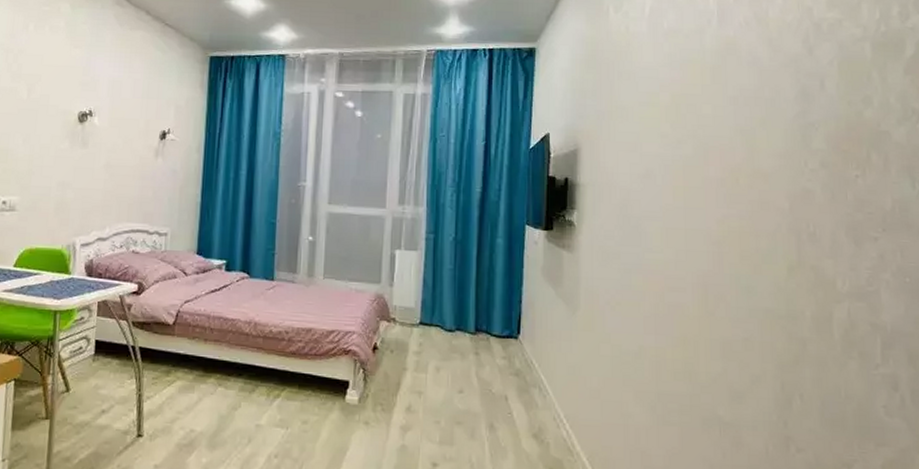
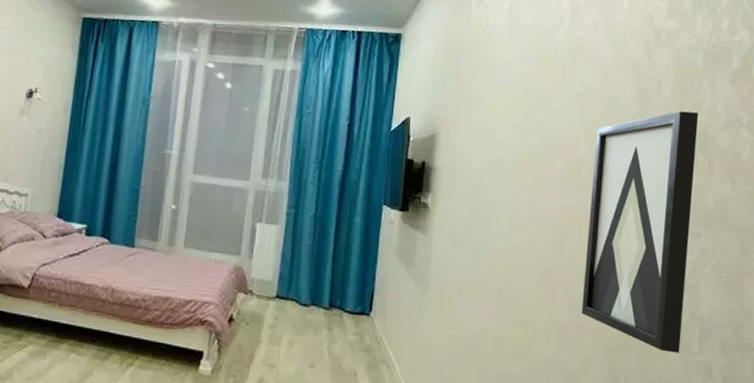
wall art: none [746,107,869,366] -> present [581,111,698,353]

